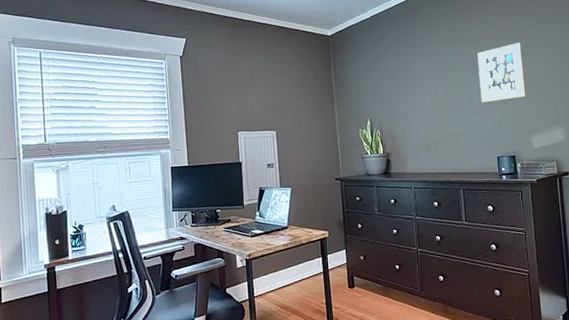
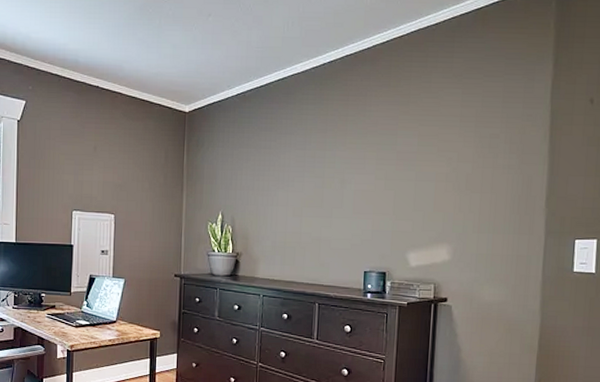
picture frame: present [477,42,526,102] -> none [354,140,412,207]

